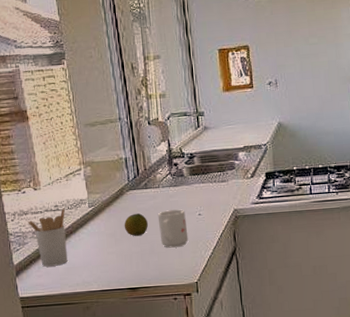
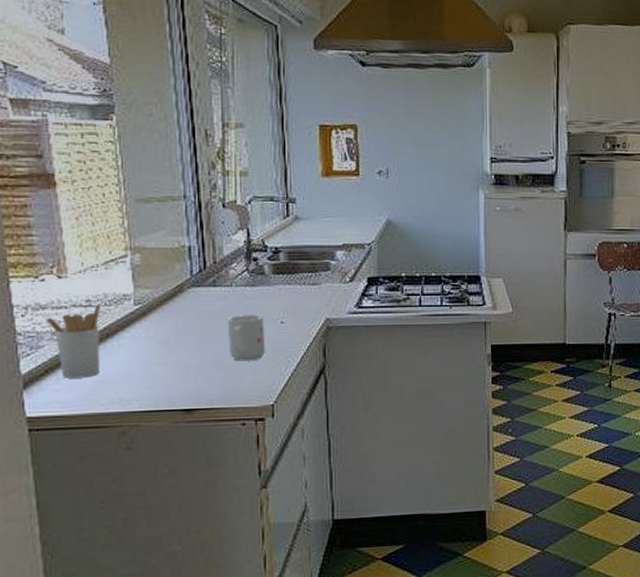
fruit: present [124,213,149,236] -> none [181,317,215,344]

